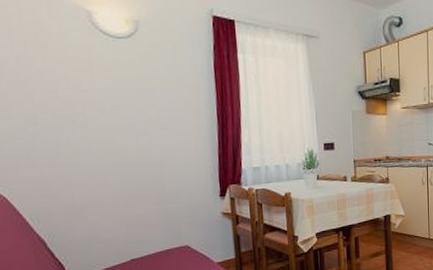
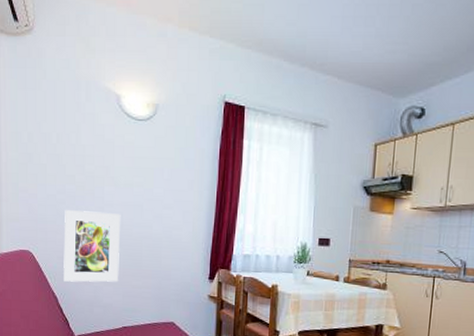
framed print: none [39,140,119,222] -> present [64,210,121,282]

